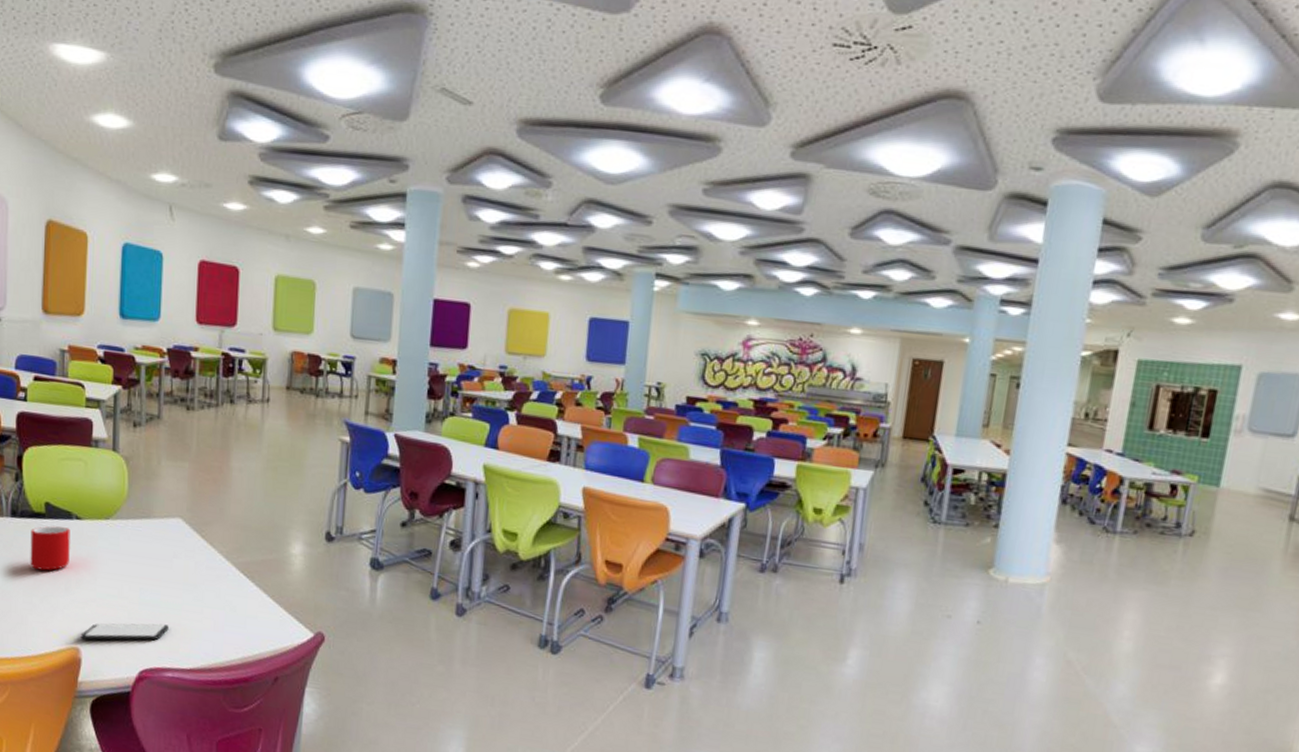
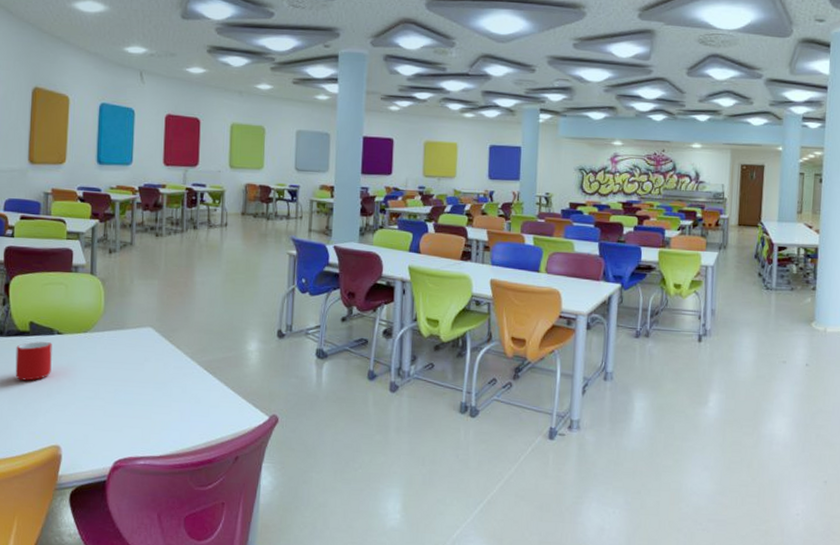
smartphone: present [80,623,169,641] -> none [61,419,141,438]

